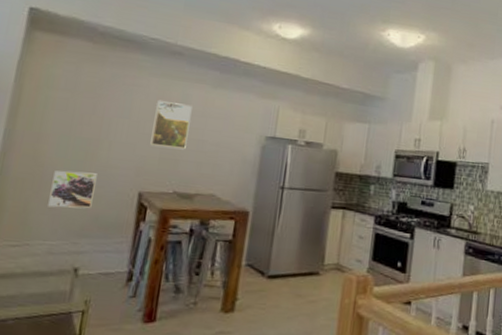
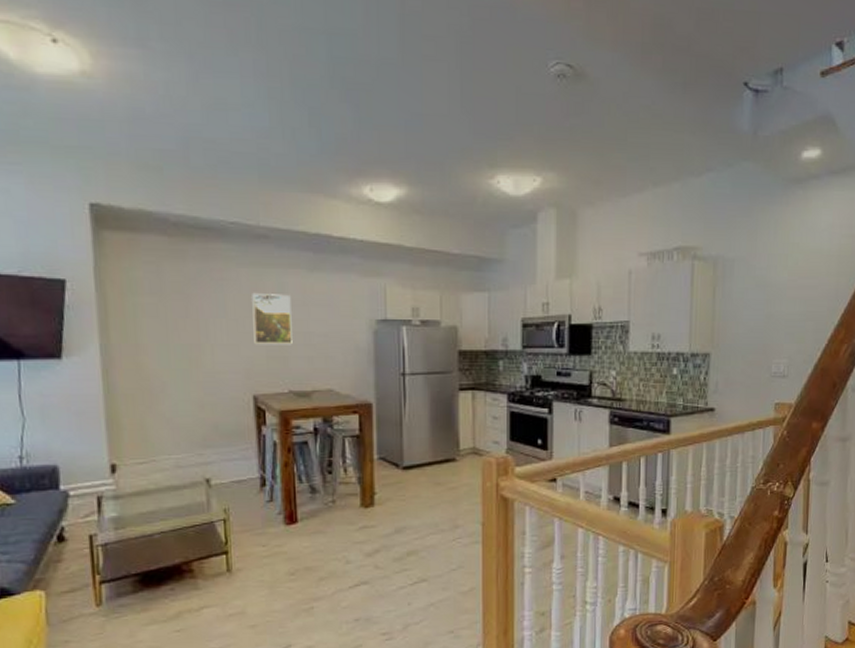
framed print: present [48,171,97,209] -> none [162,381,208,421]

